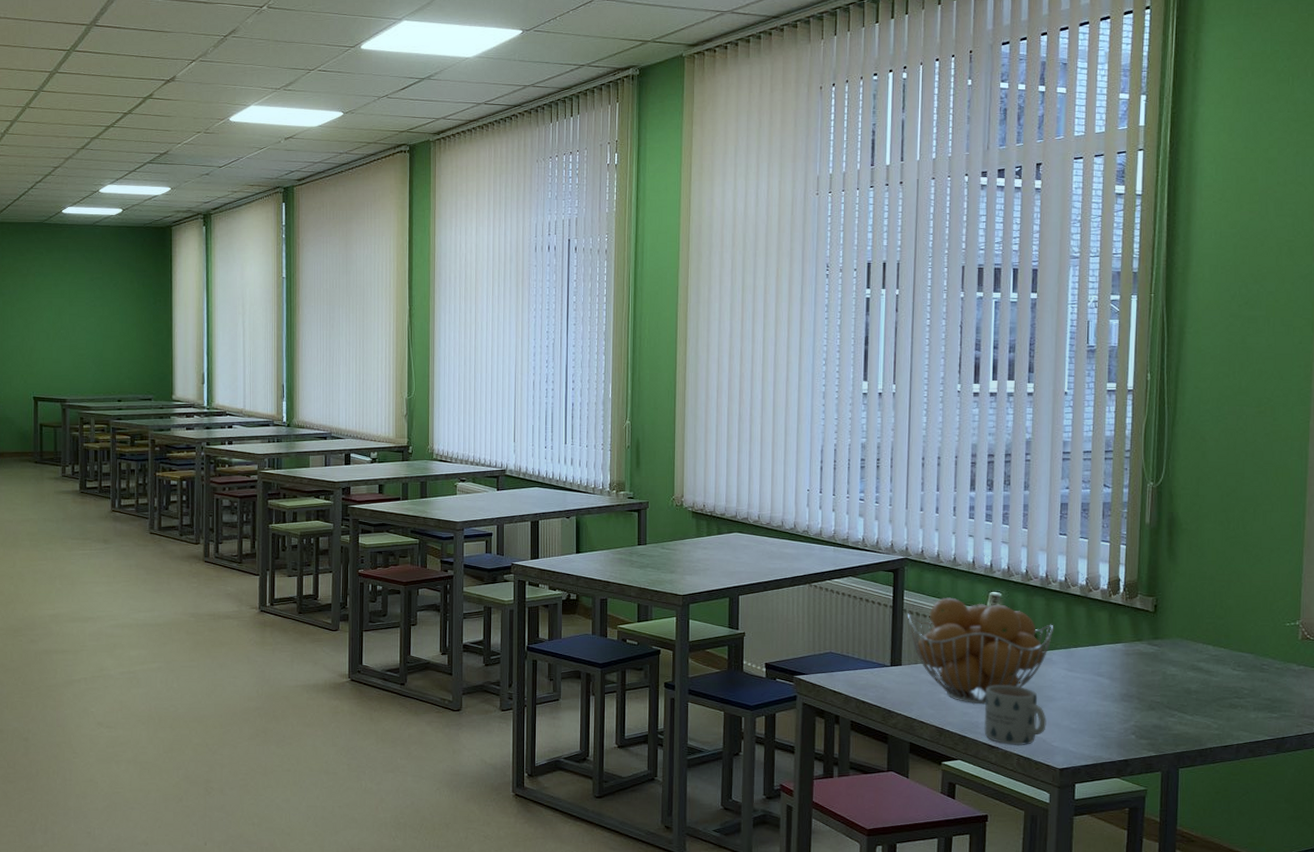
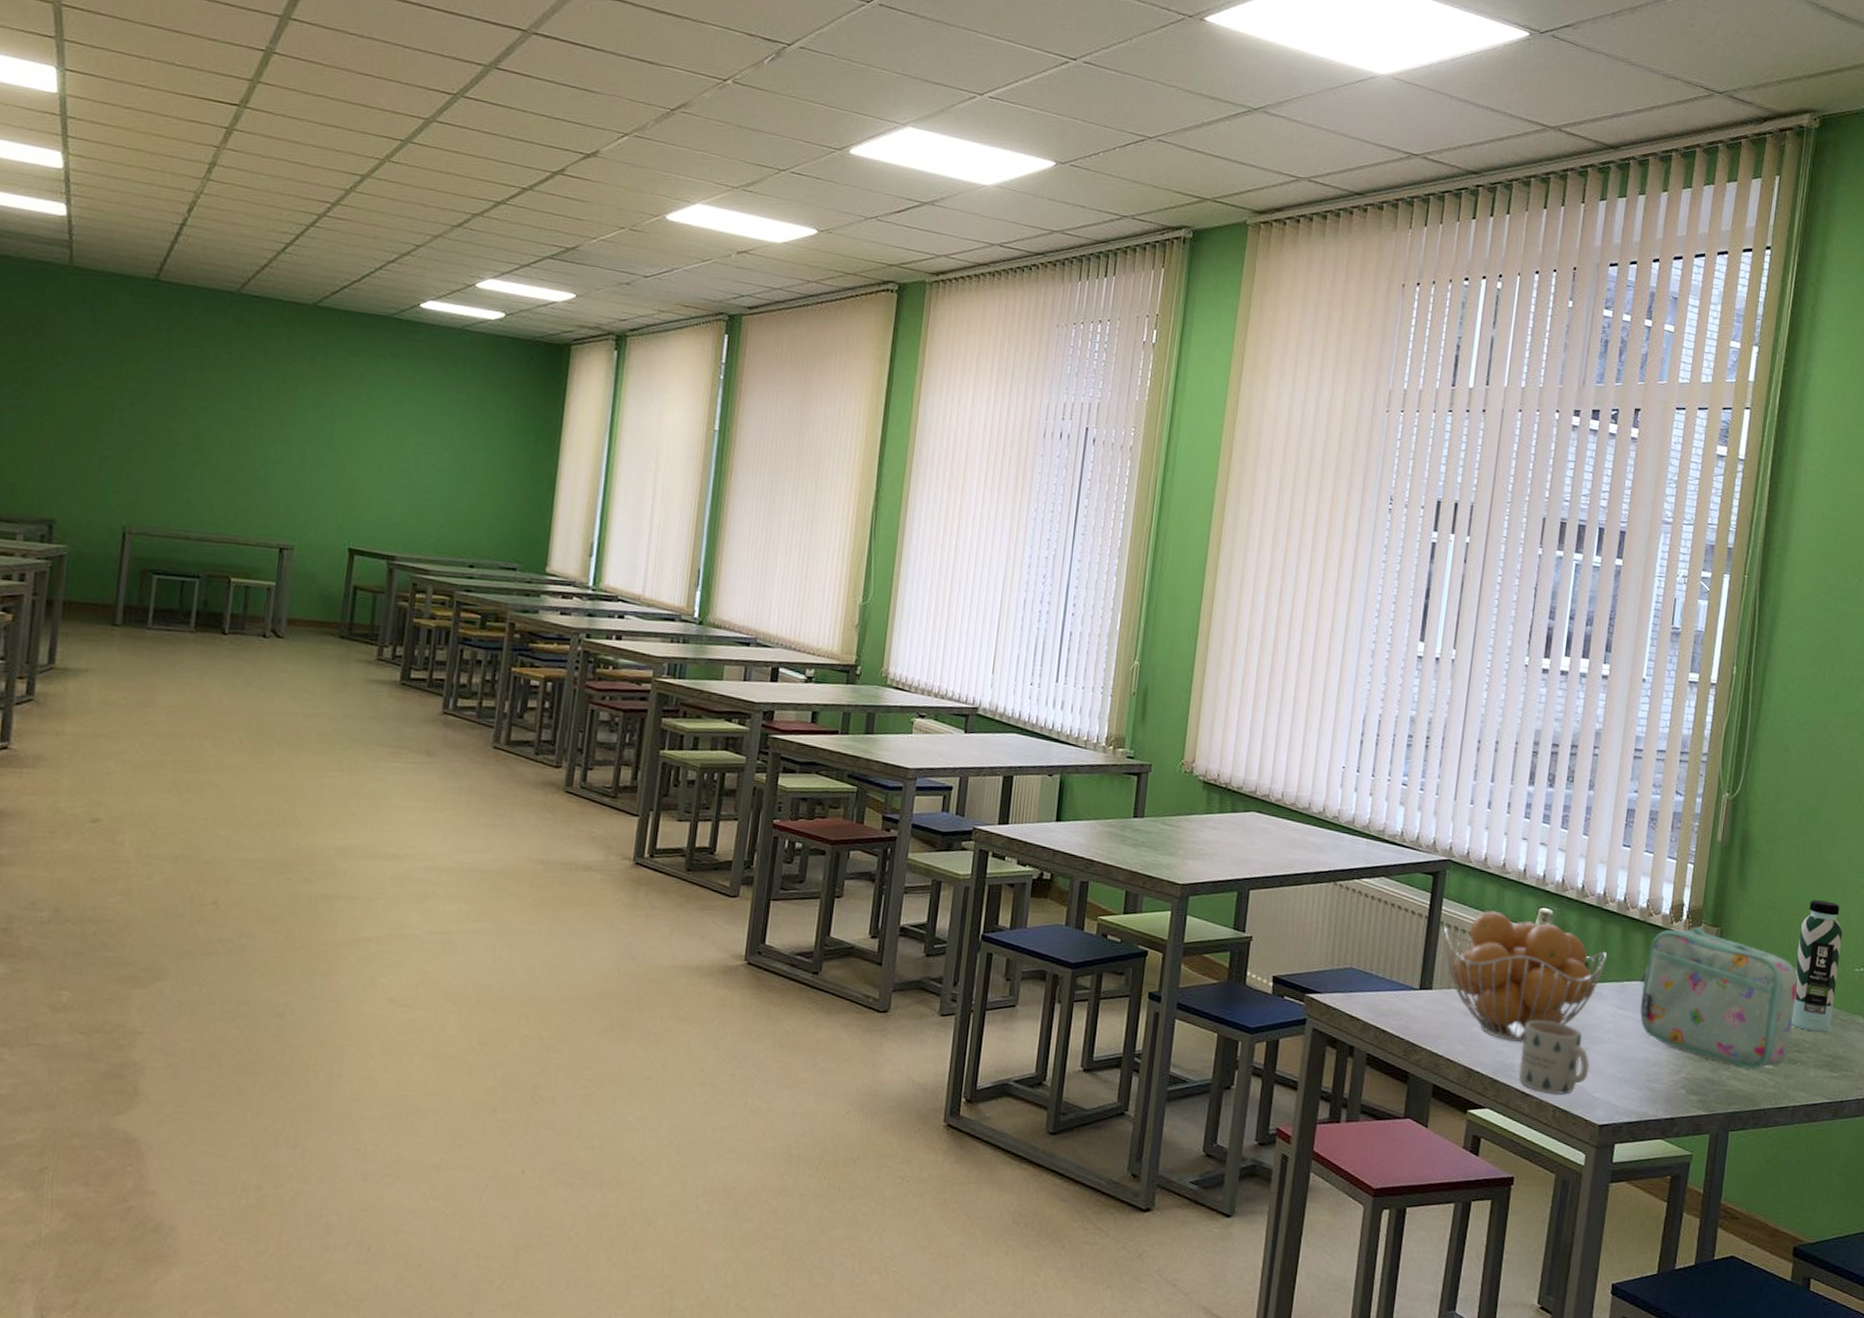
lunch box: none [1085,597,1233,714] -> present [1640,926,1798,1069]
water bottle: none [1229,567,1271,680] -> present [1792,900,1843,1033]

